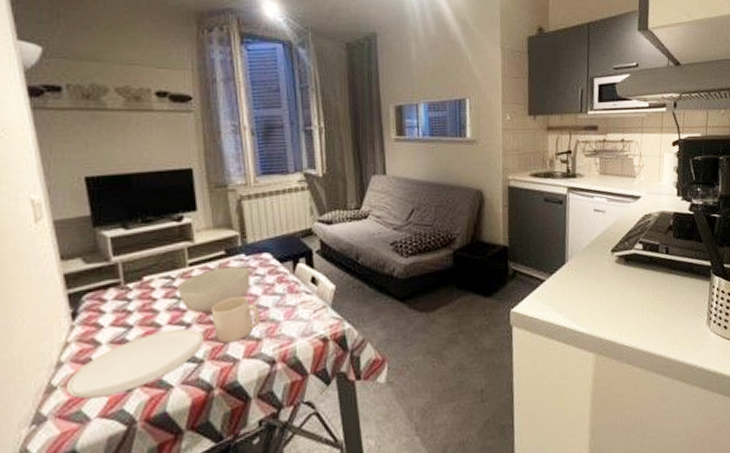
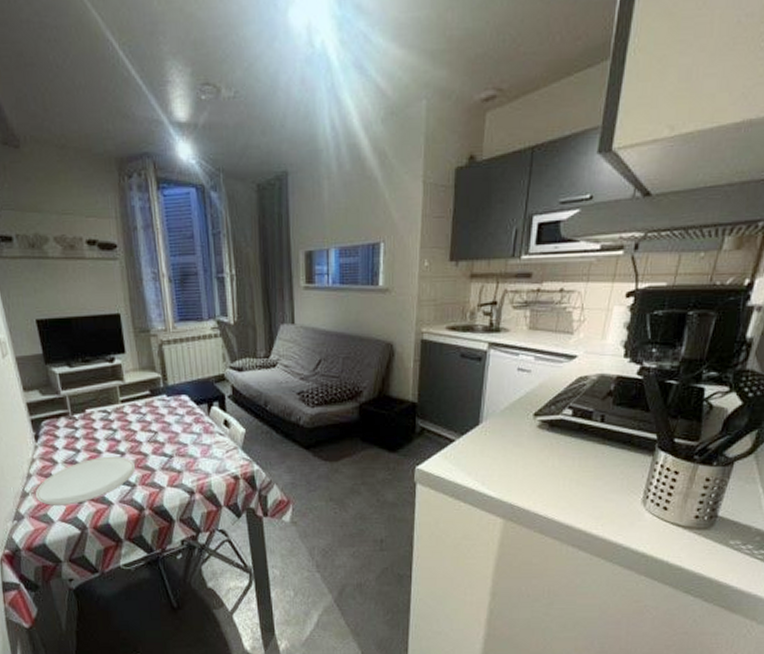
bowl: present [176,265,251,316] -> none [112,405,172,447]
mug: present [210,295,261,343] -> none [140,432,181,472]

